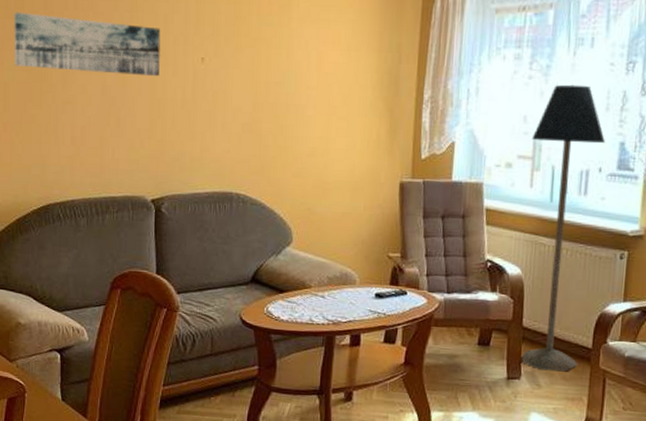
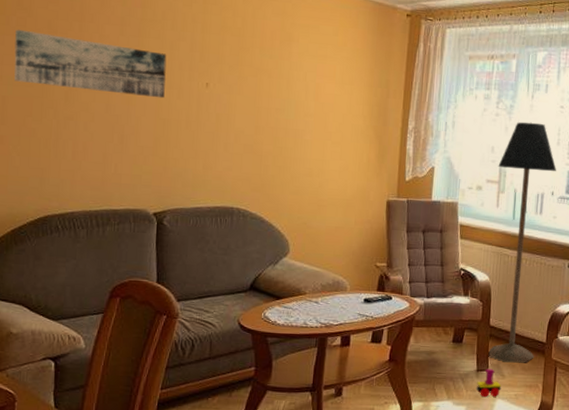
toy train: none [506,376,537,410] -> present [475,368,502,398]

